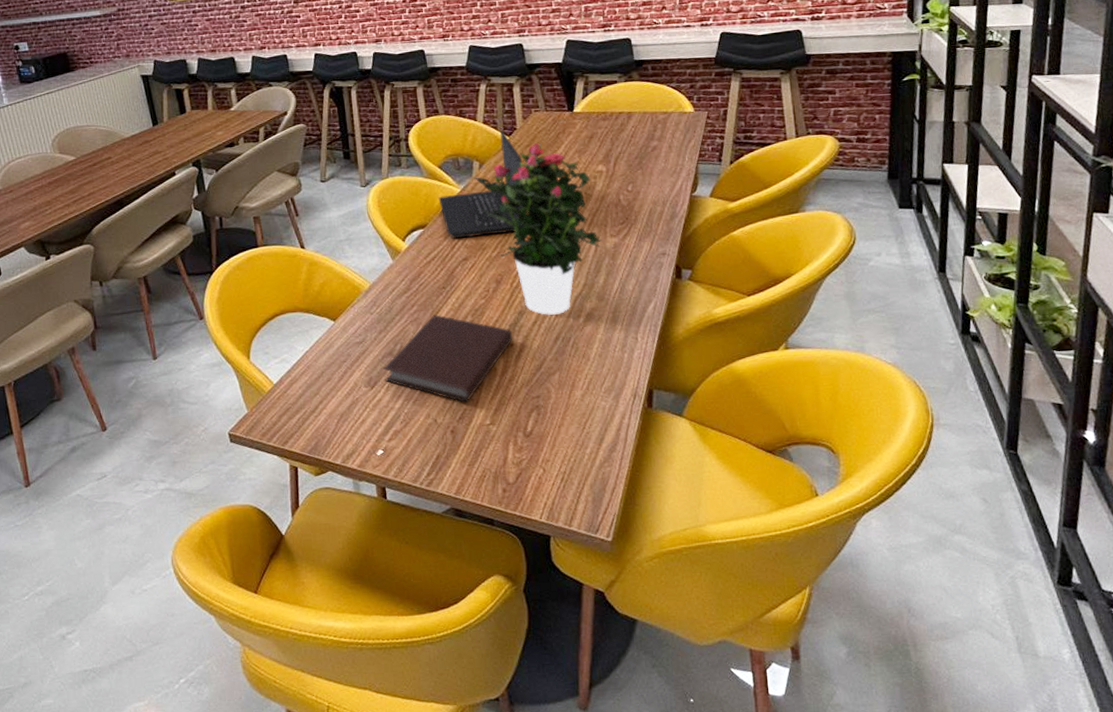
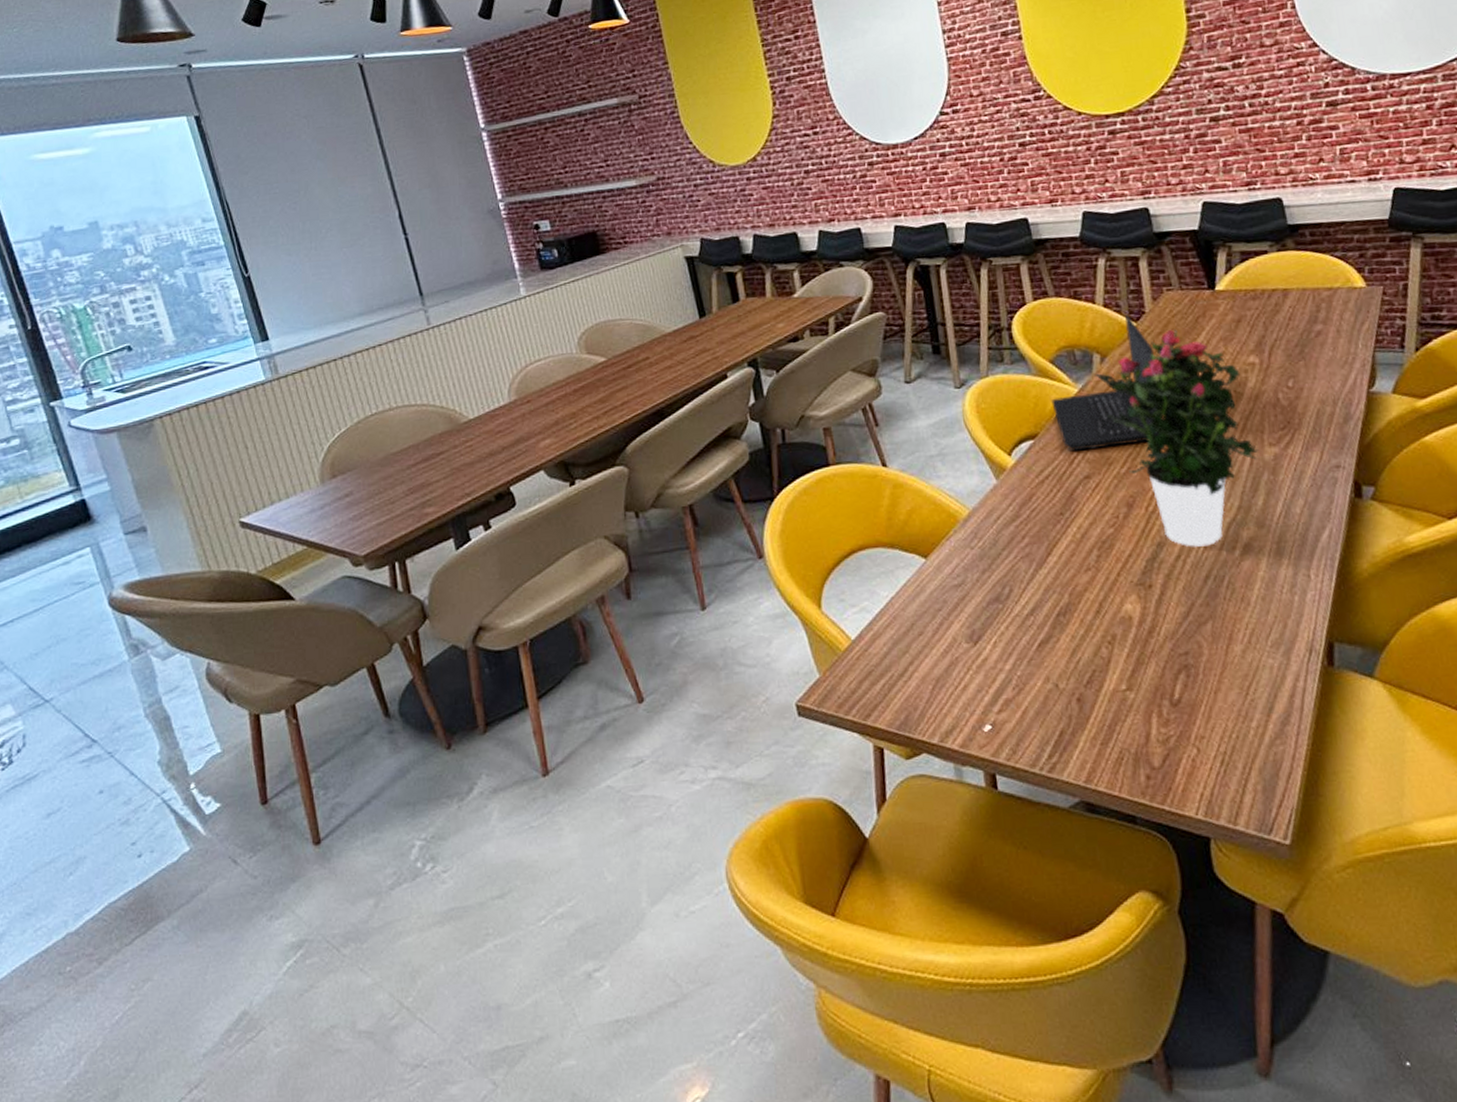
notebook: present [383,314,513,403] -> none [989,547,1152,662]

